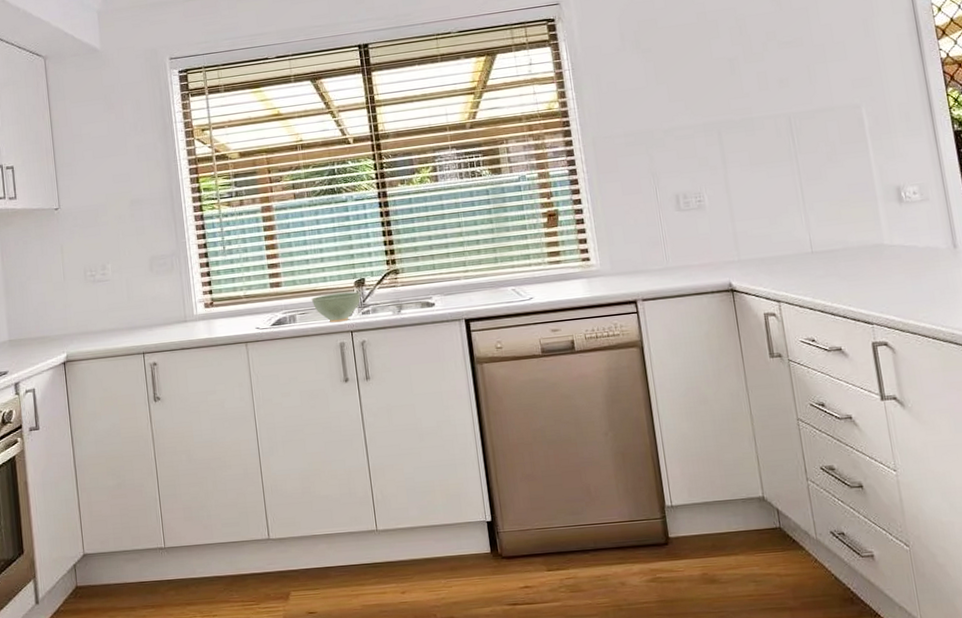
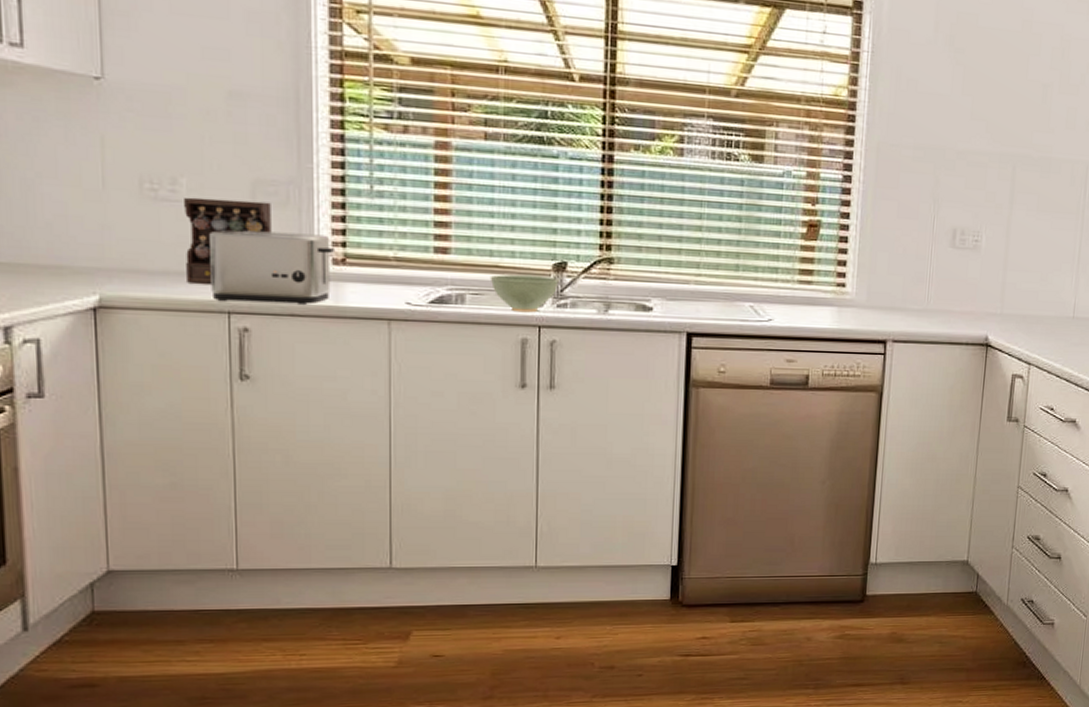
spice rack: none [110,271,165,336] -> present [183,197,271,284]
toaster: none [127,287,206,347] -> present [209,229,336,306]

